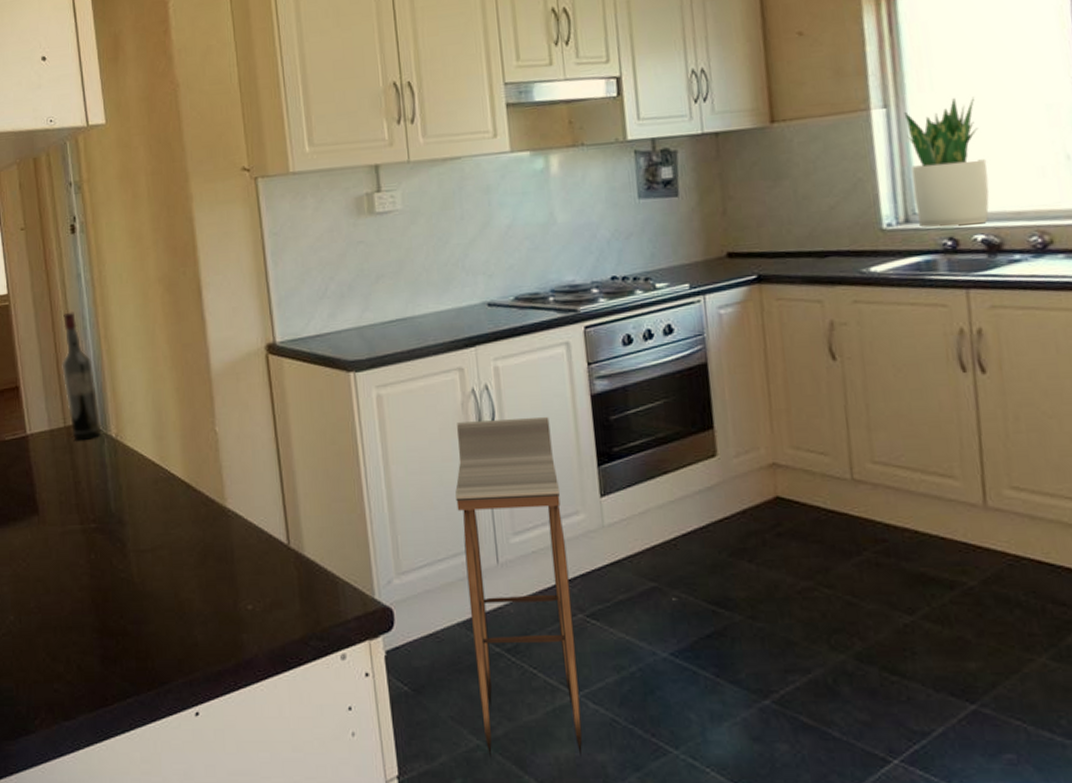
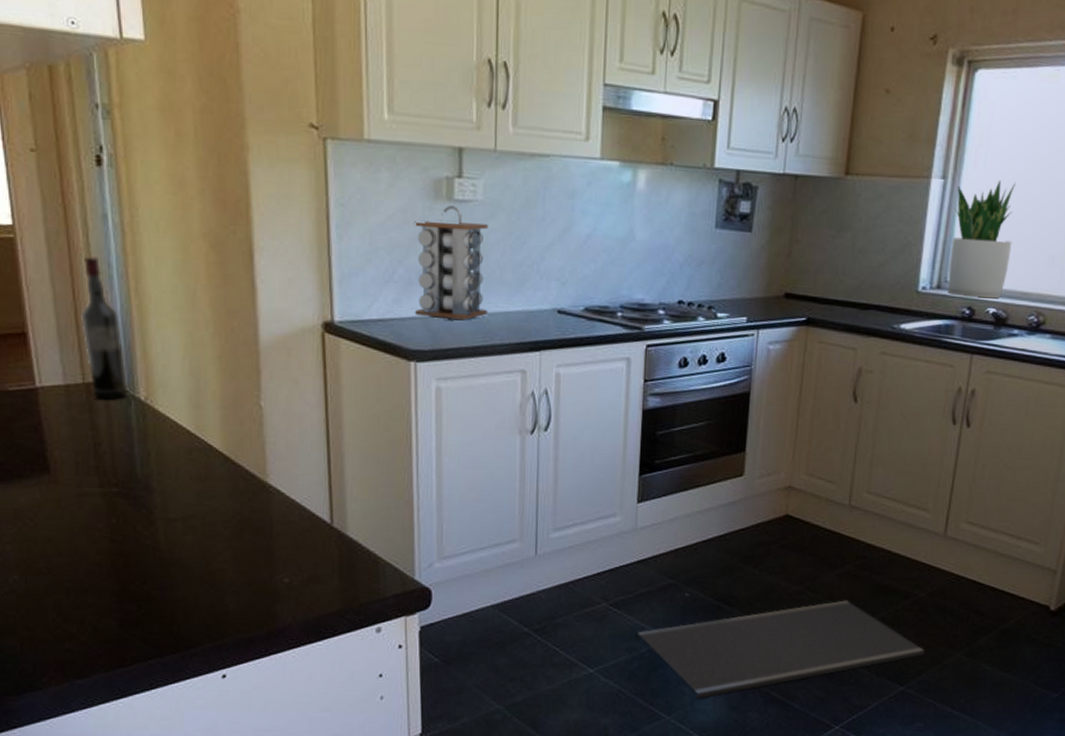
spice rack: none [340,218,419,328] -> present [413,205,488,321]
bar stool: present [455,417,583,758] -> none [504,422,602,720]
door mat: none [622,595,994,727] -> present [636,600,925,699]

